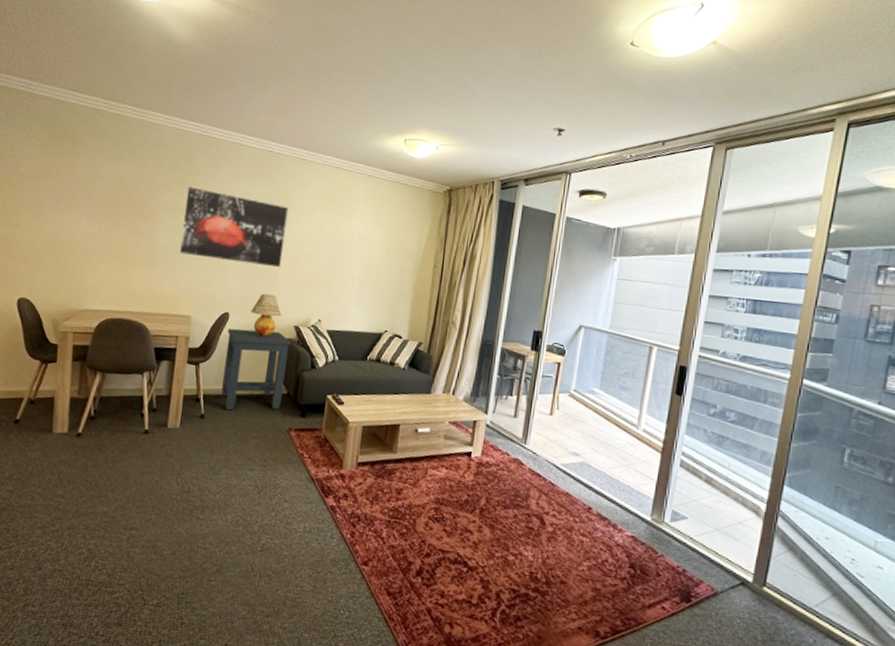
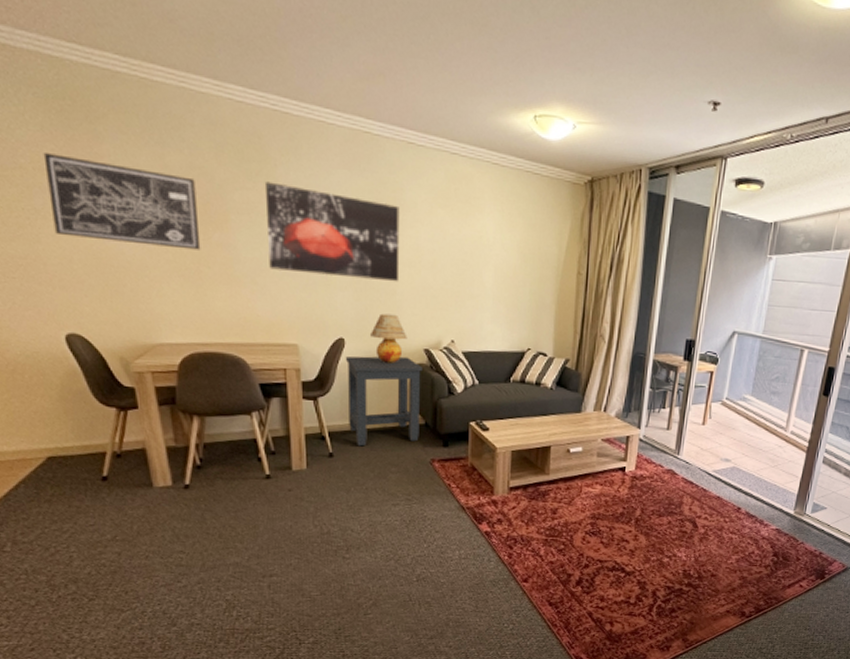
wall art: none [30,164,138,237] -> present [43,153,201,250]

